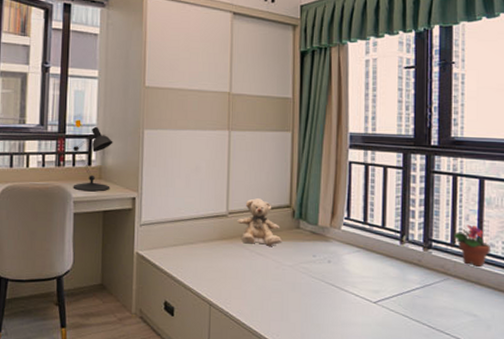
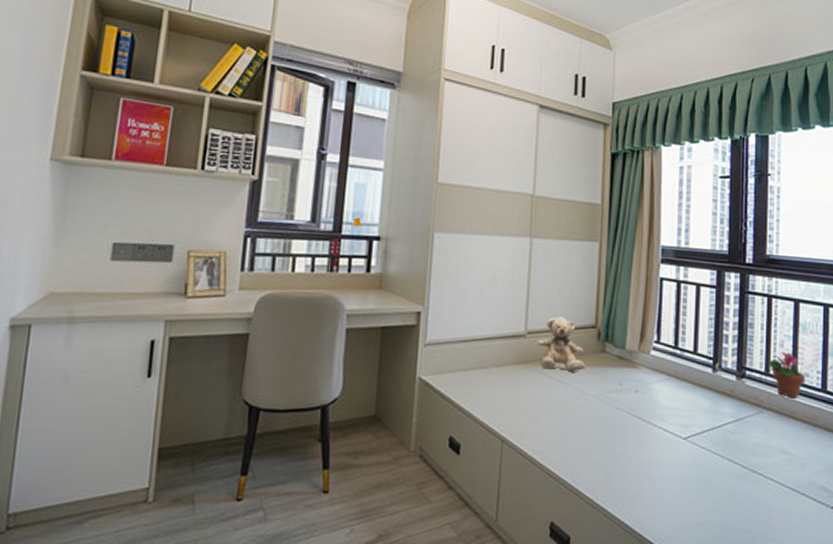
desk lamp: present [73,126,113,192] -> none [346,226,398,304]

